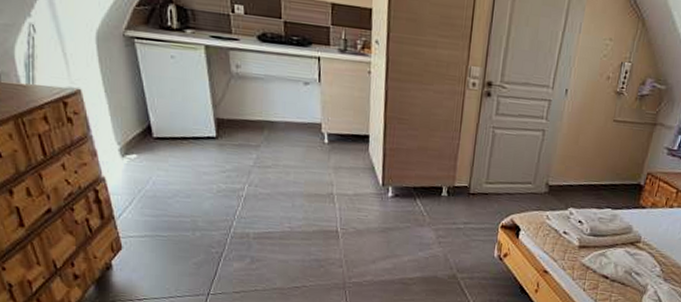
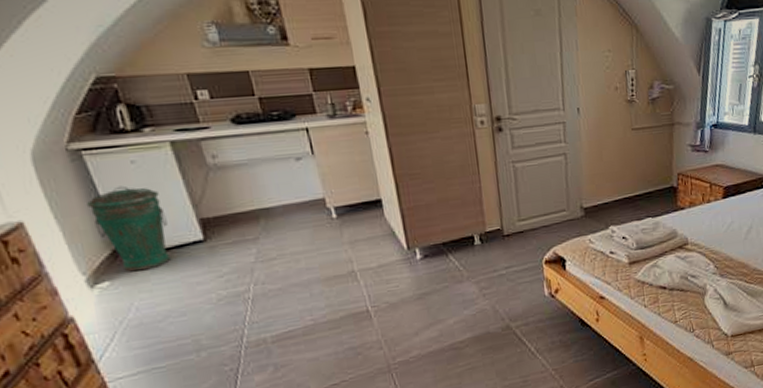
trash can: none [131,75,190,152] -> present [87,185,170,272]

